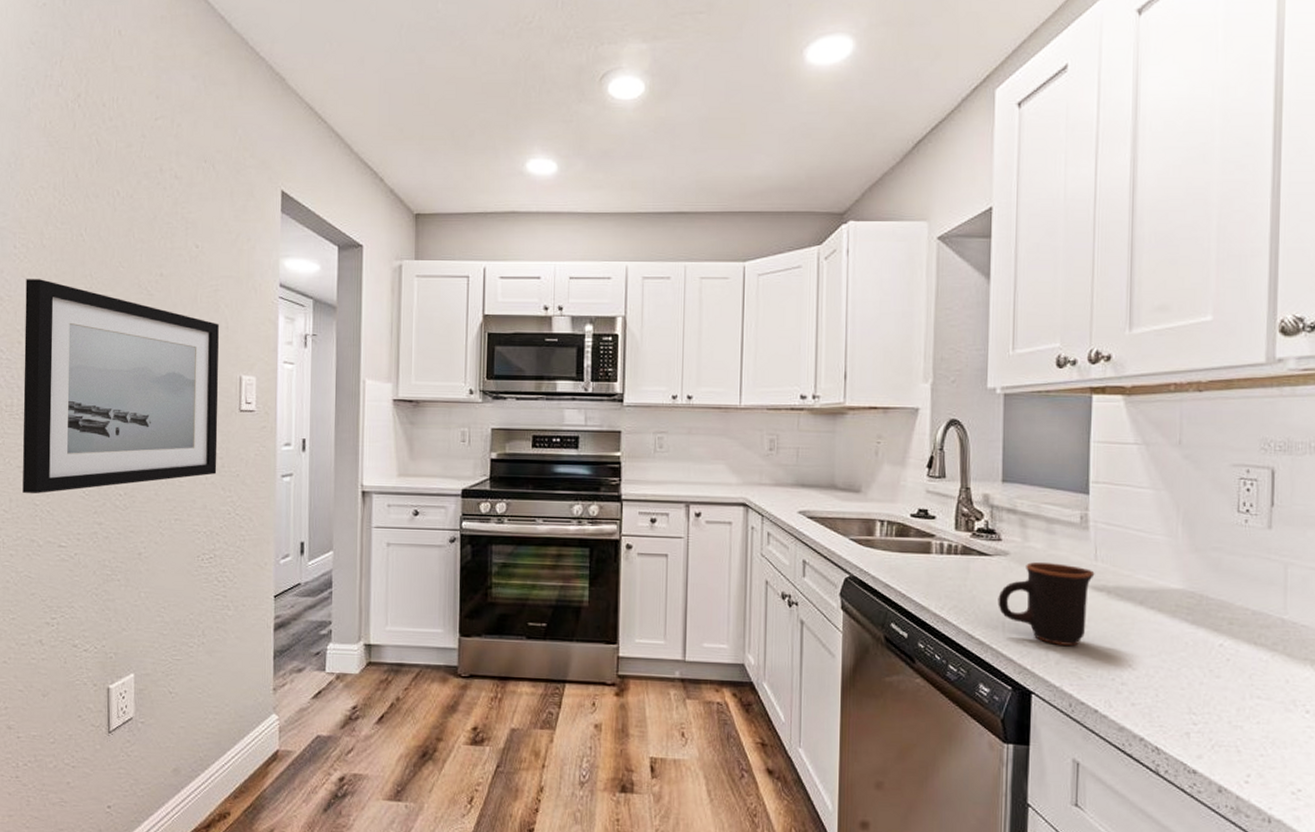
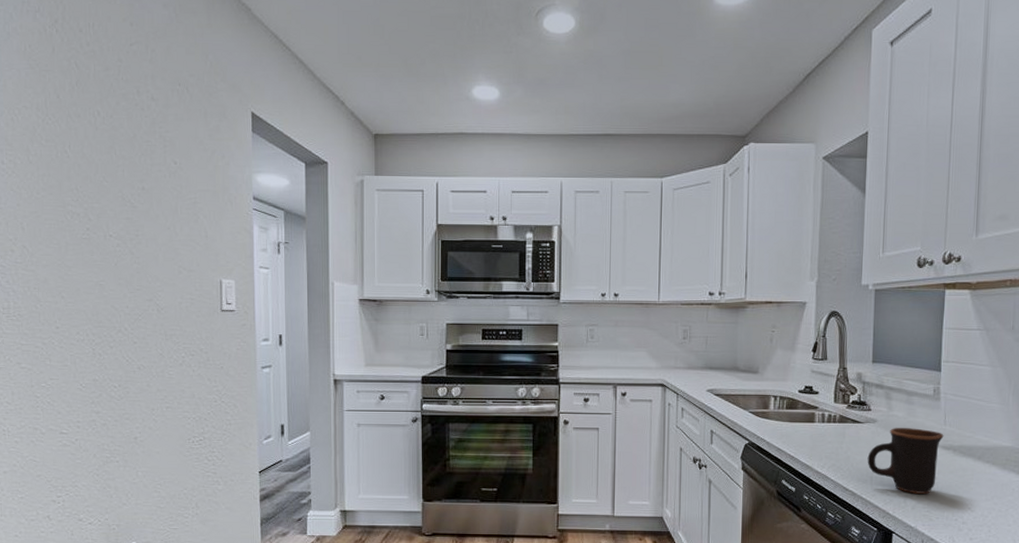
wall art: present [23,279,219,493] -> none [15,192,203,387]

